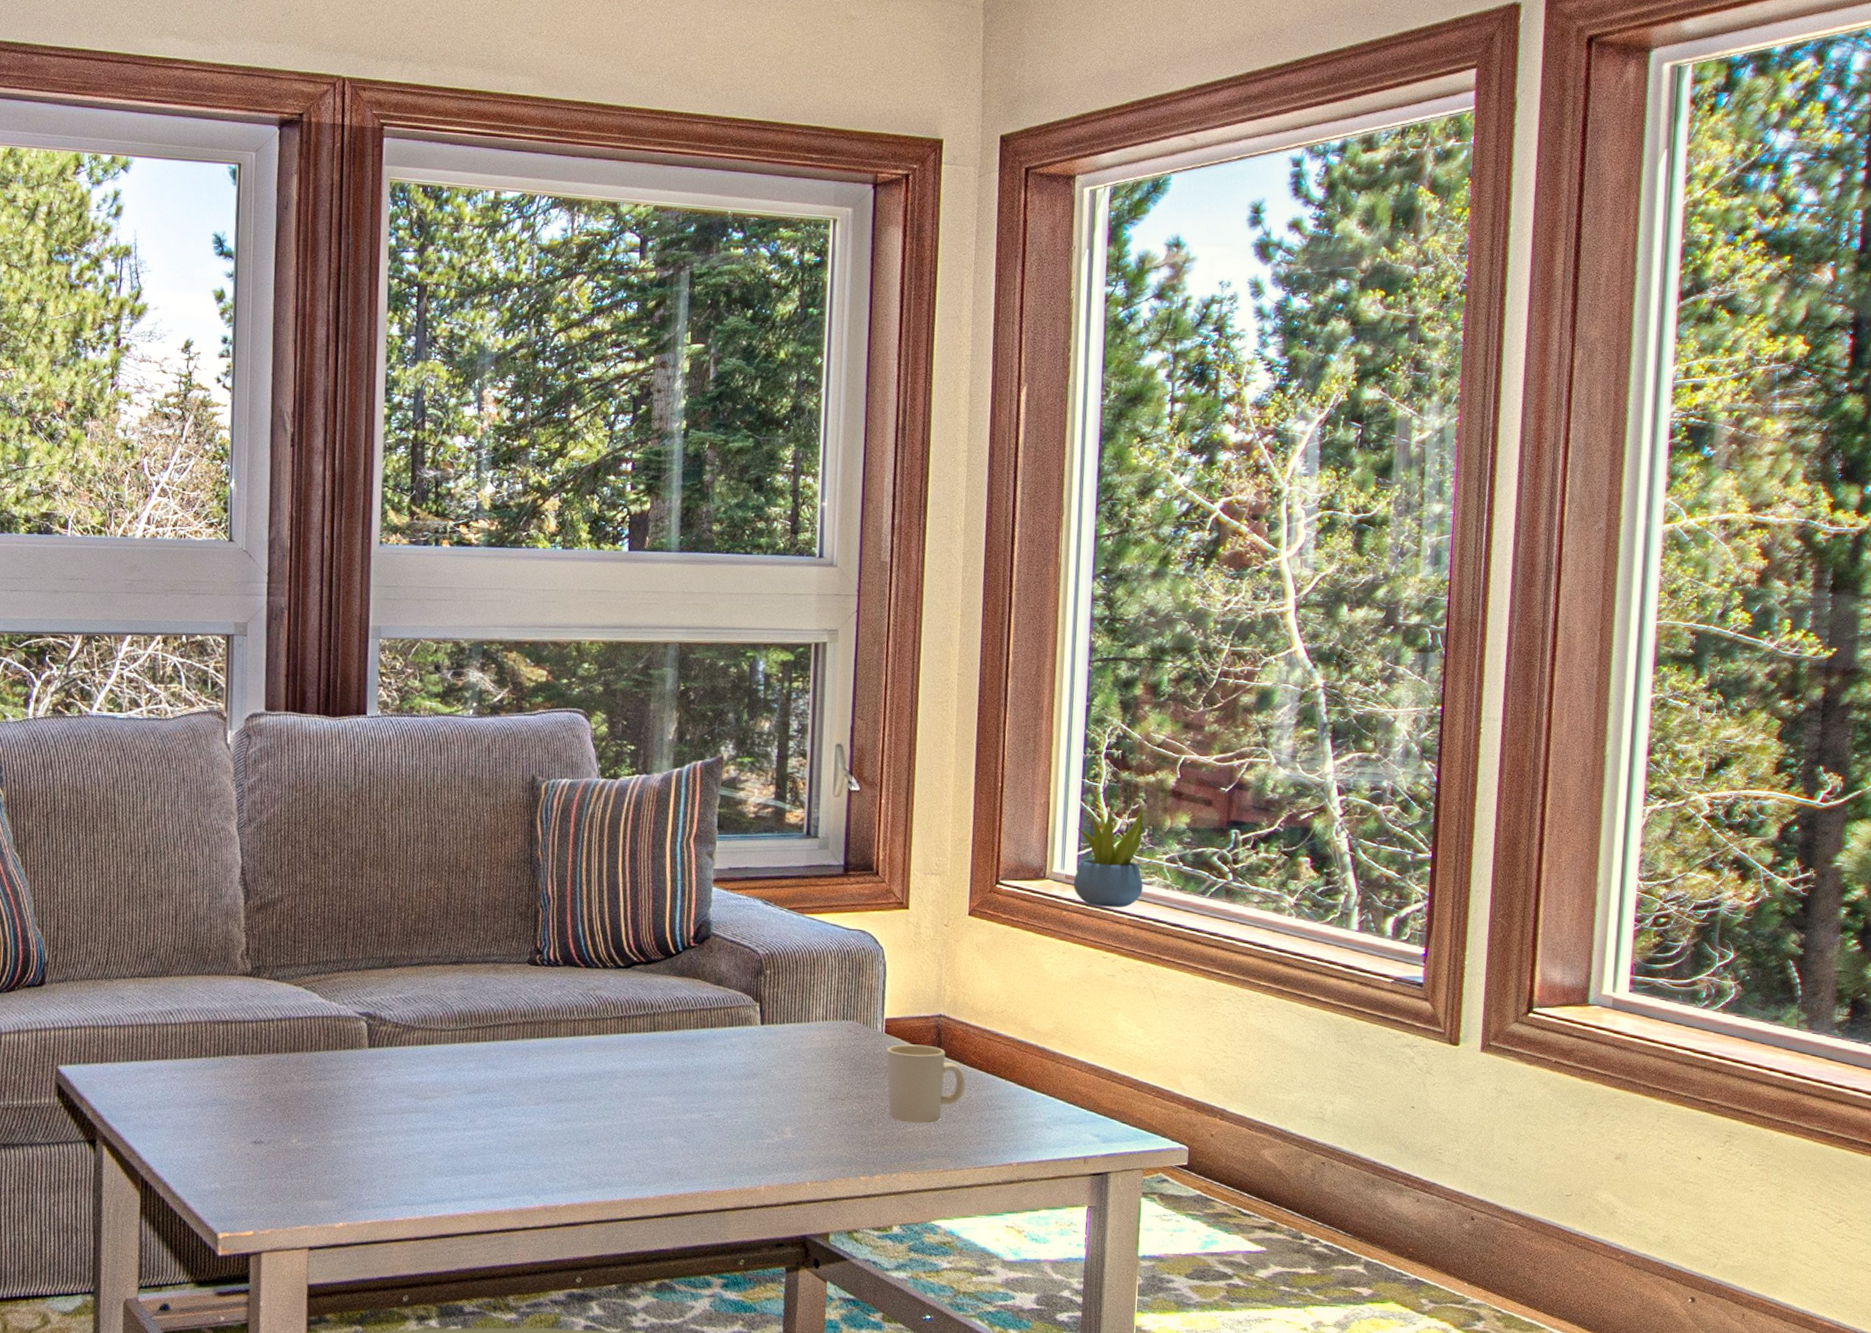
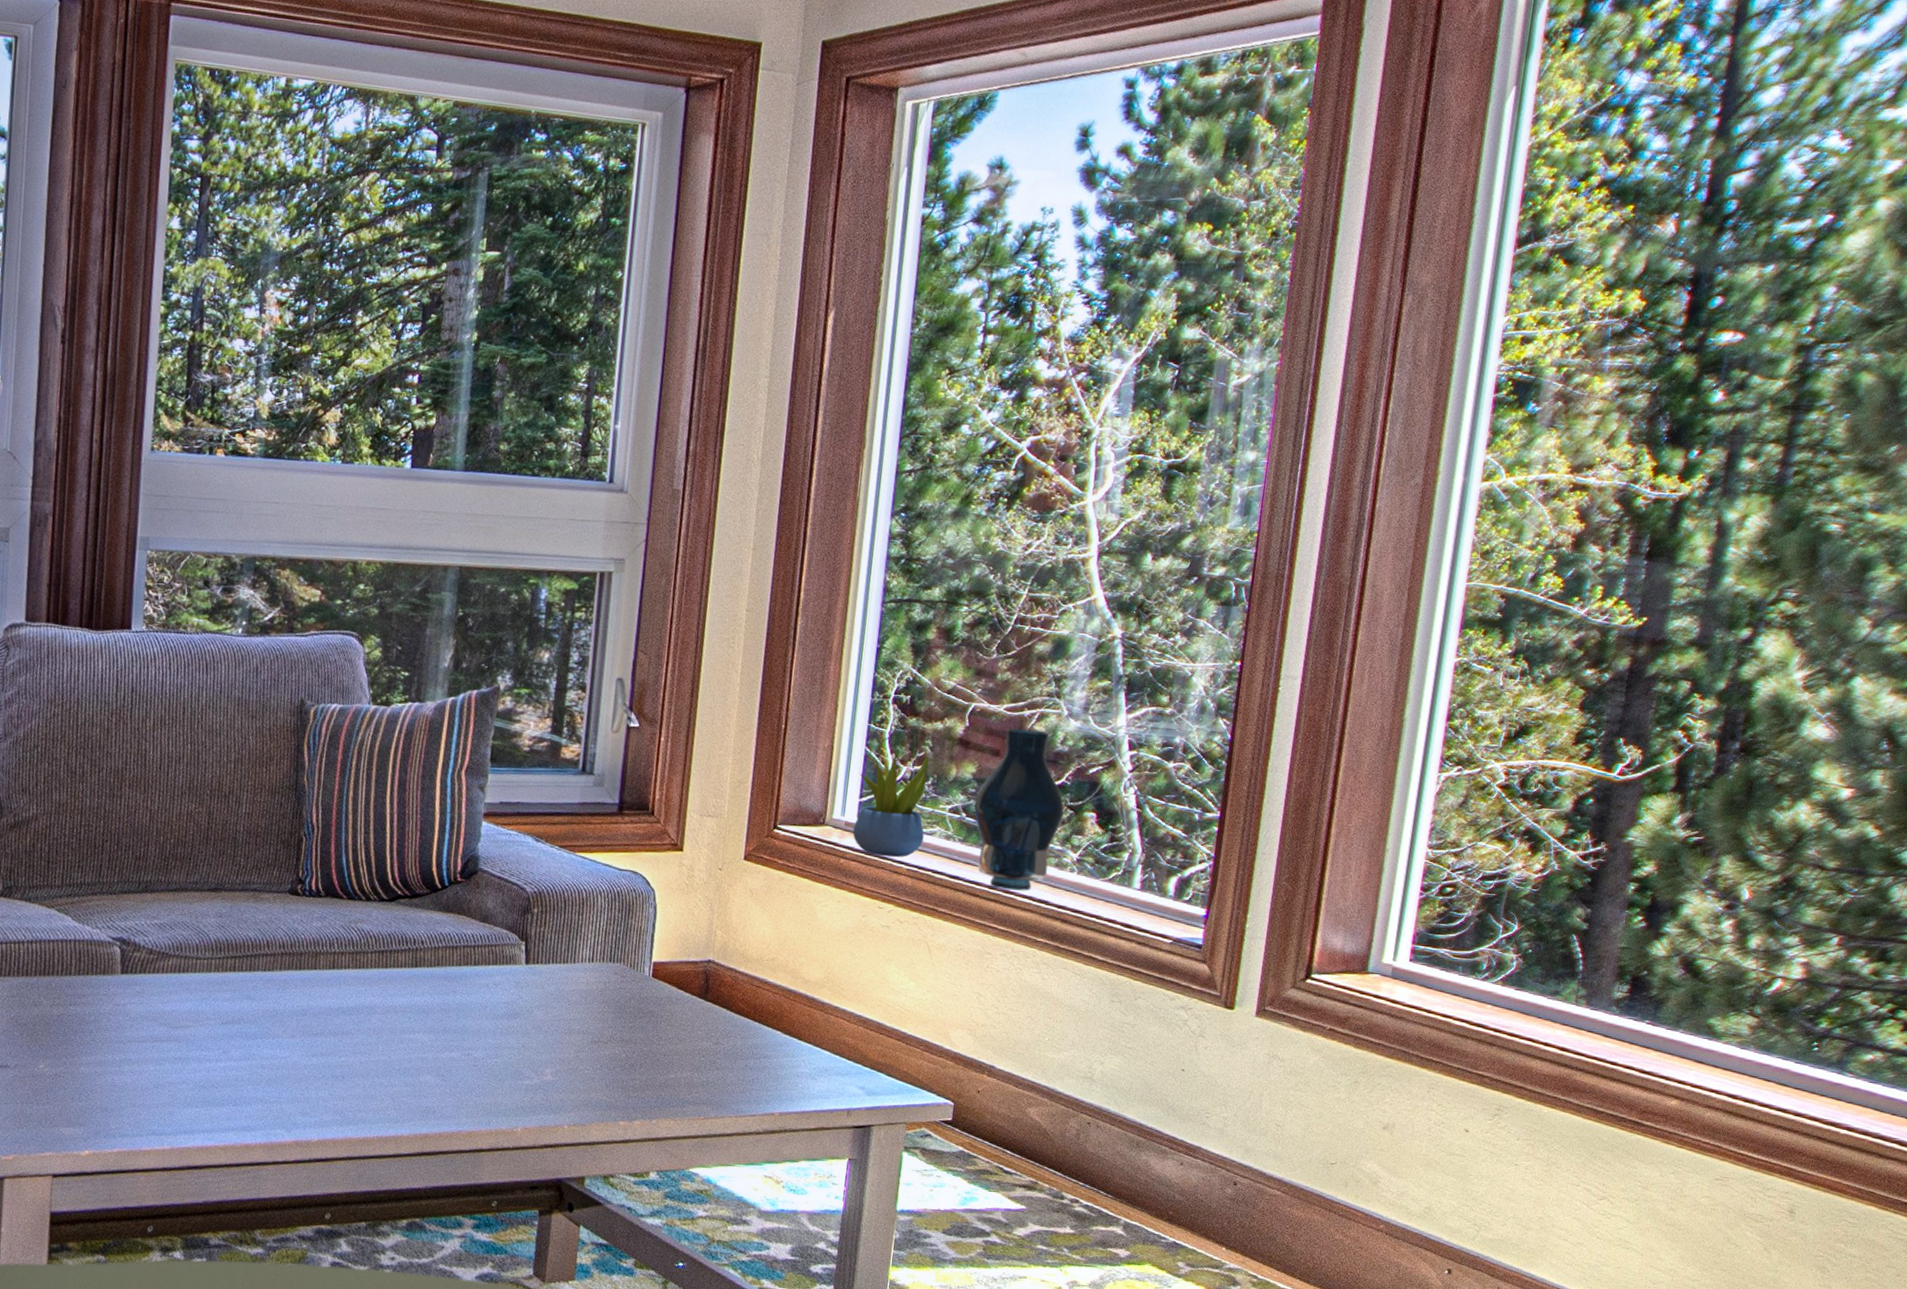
mug: present [886,1044,966,1124] -> none [651,989,732,1070]
vase: none [1190,778,1279,937] -> present [974,728,1065,891]

